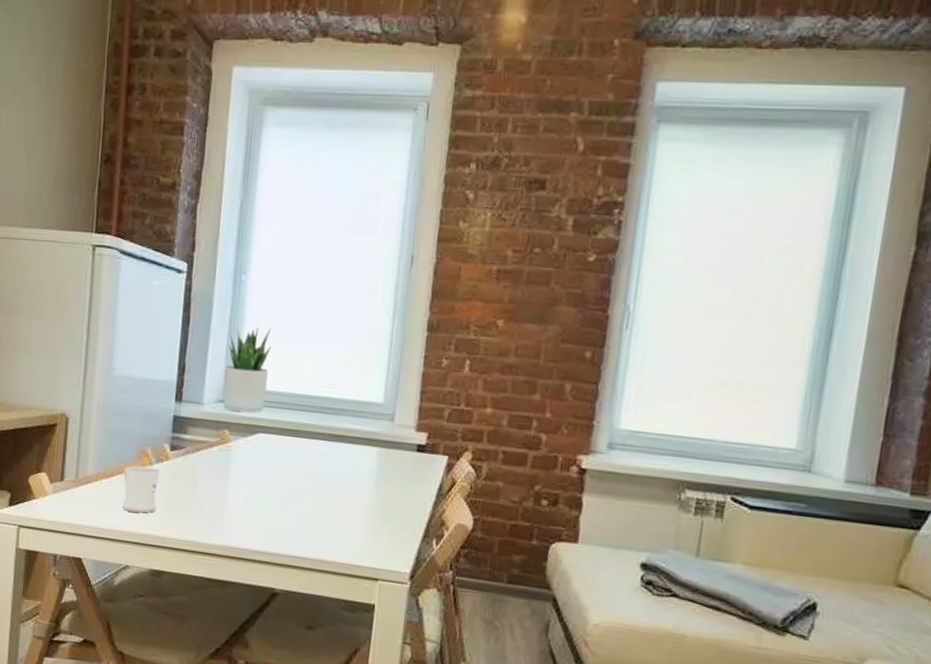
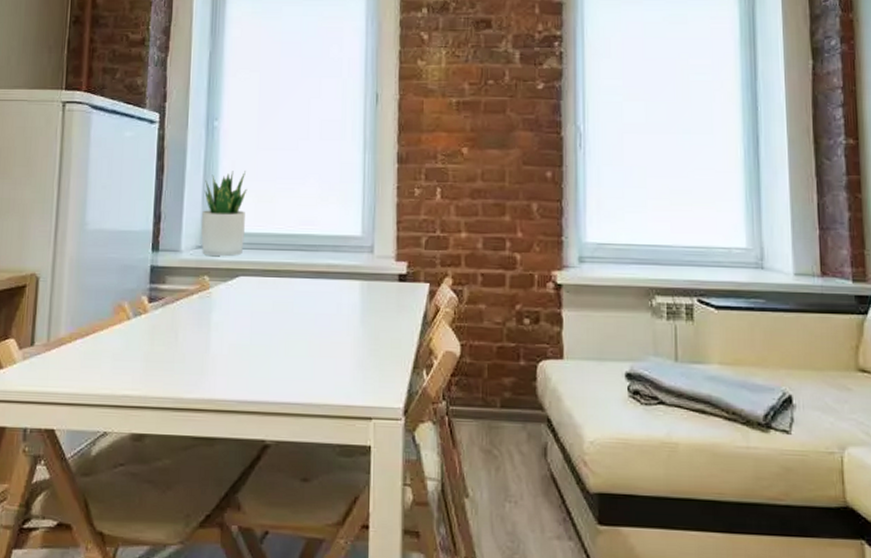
mug: present [122,465,160,513] -> none [98,322,139,373]

